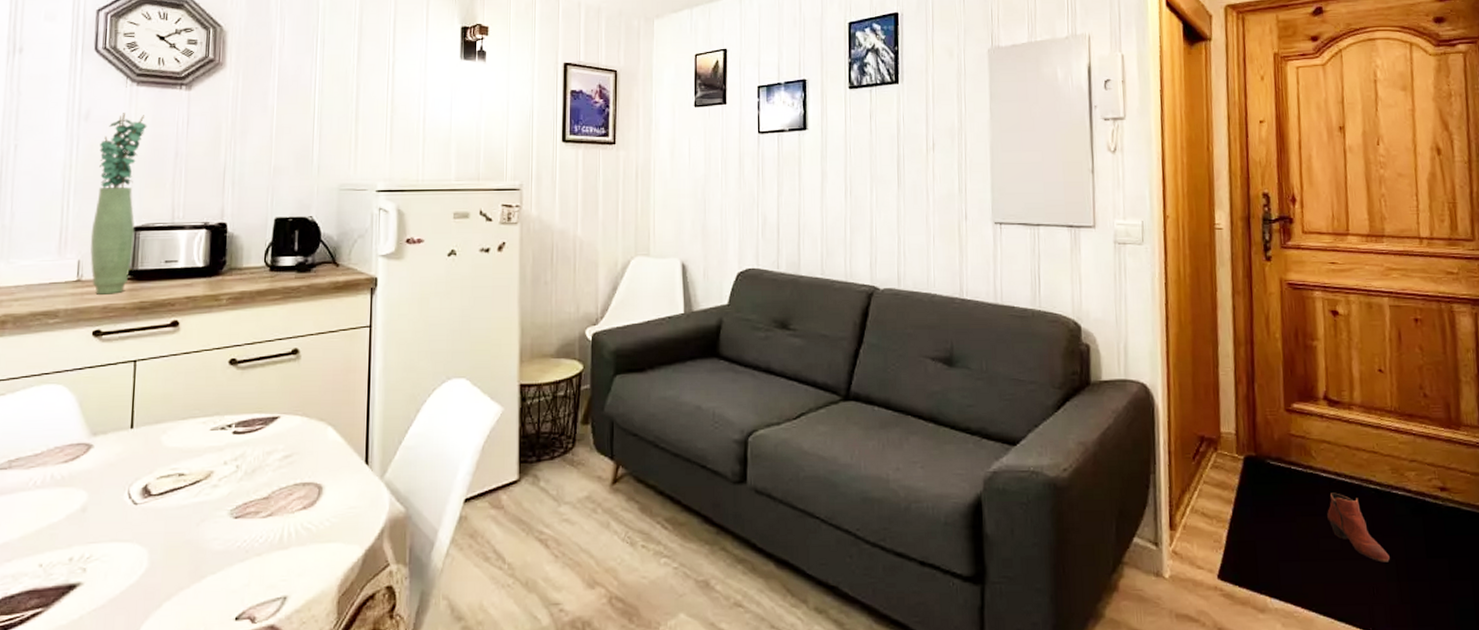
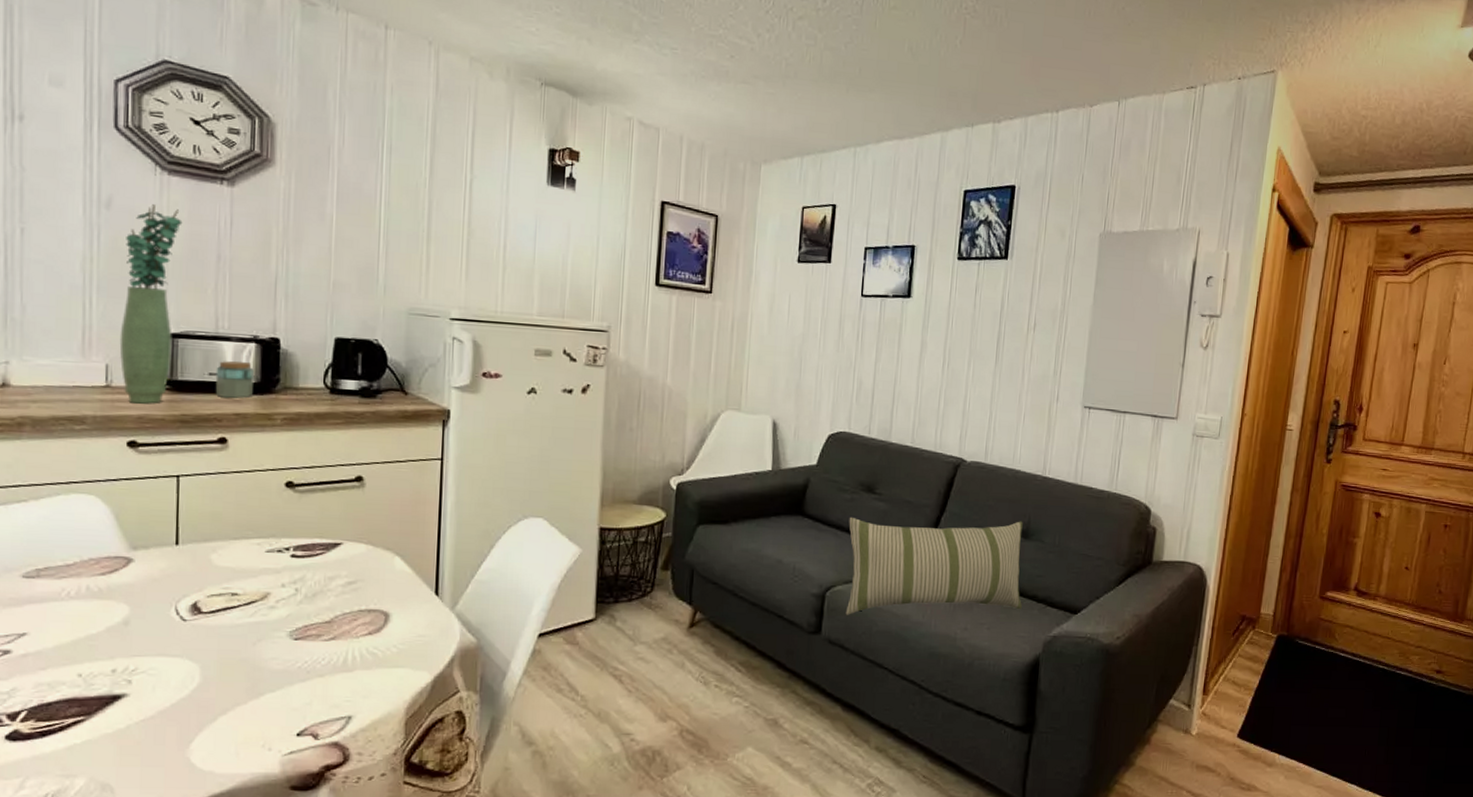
peanut butter: none [169,248,204,283] -> present [215,361,254,399]
pillow: none [765,348,955,461] -> present [845,516,1023,615]
boot: present [1327,492,1390,562] -> none [1338,670,1384,730]

